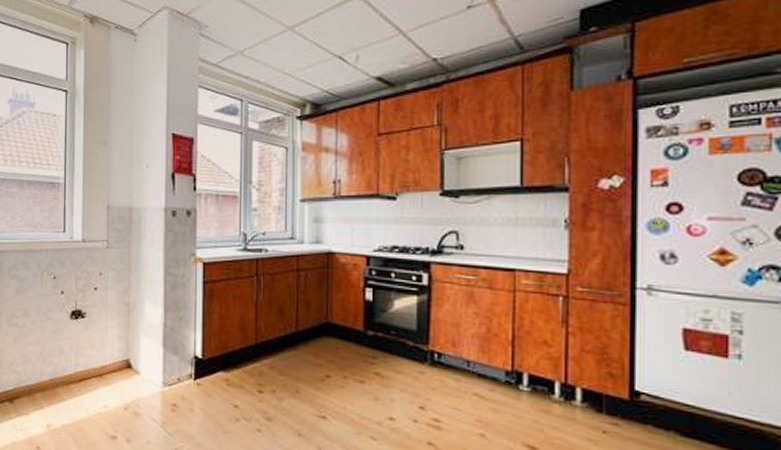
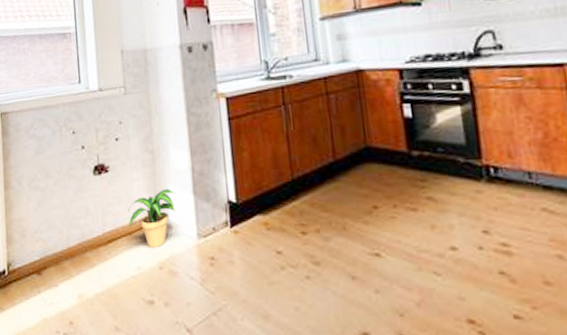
potted plant: none [100,339,147,391] -> present [128,188,176,249]

